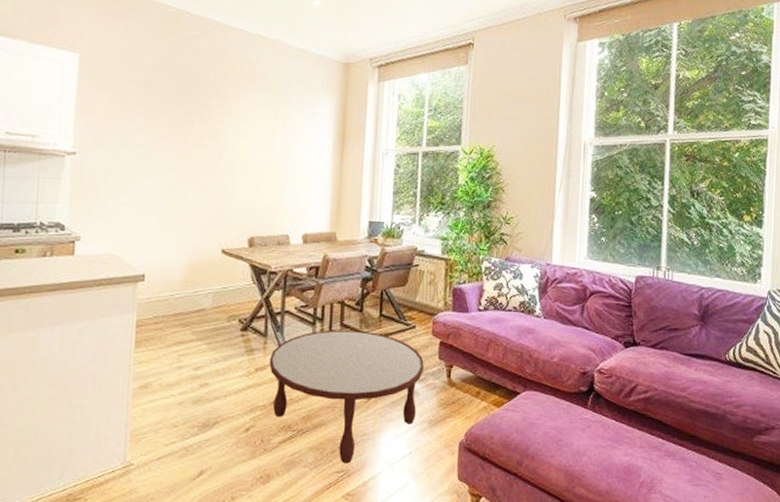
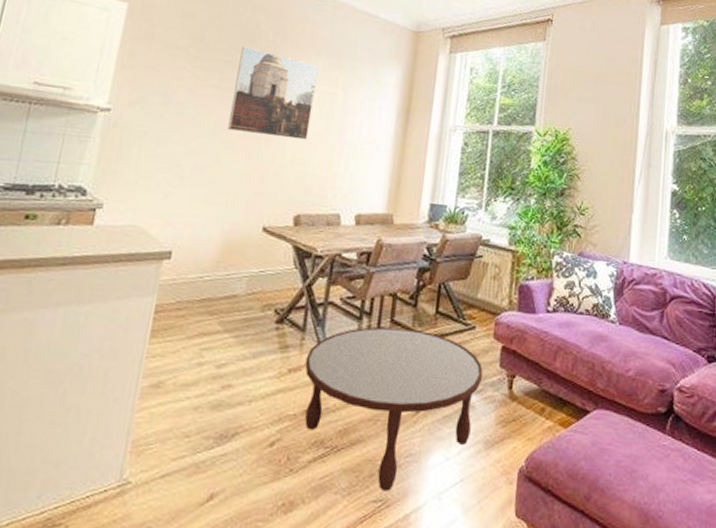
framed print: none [182,87,258,170] -> present [228,46,319,140]

